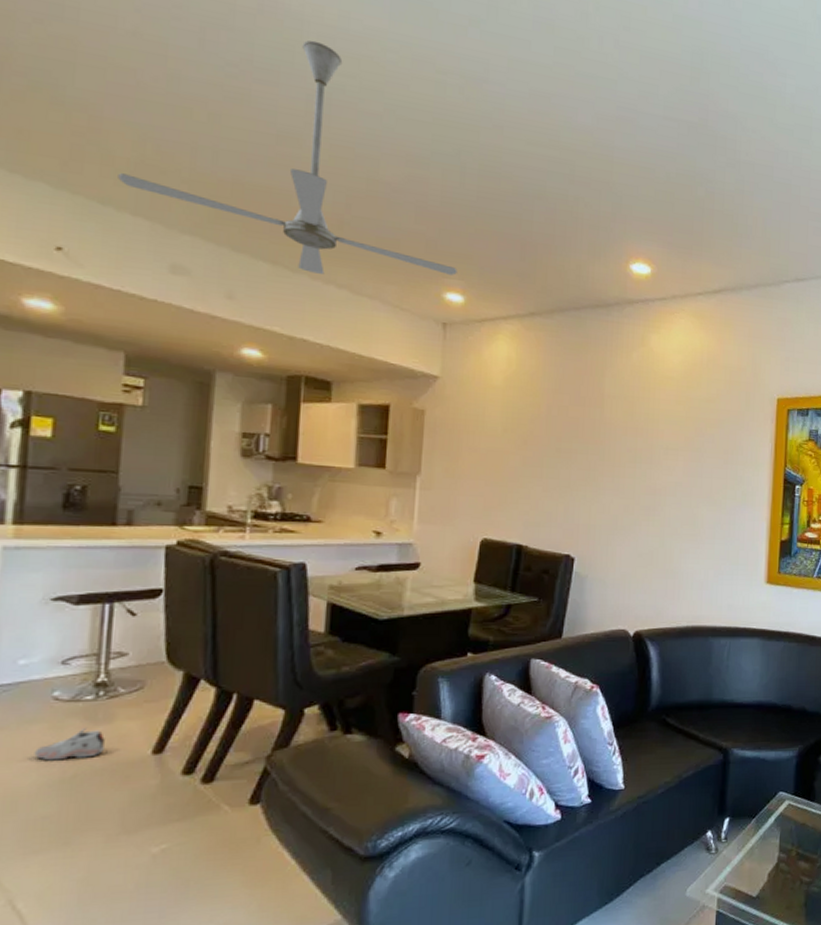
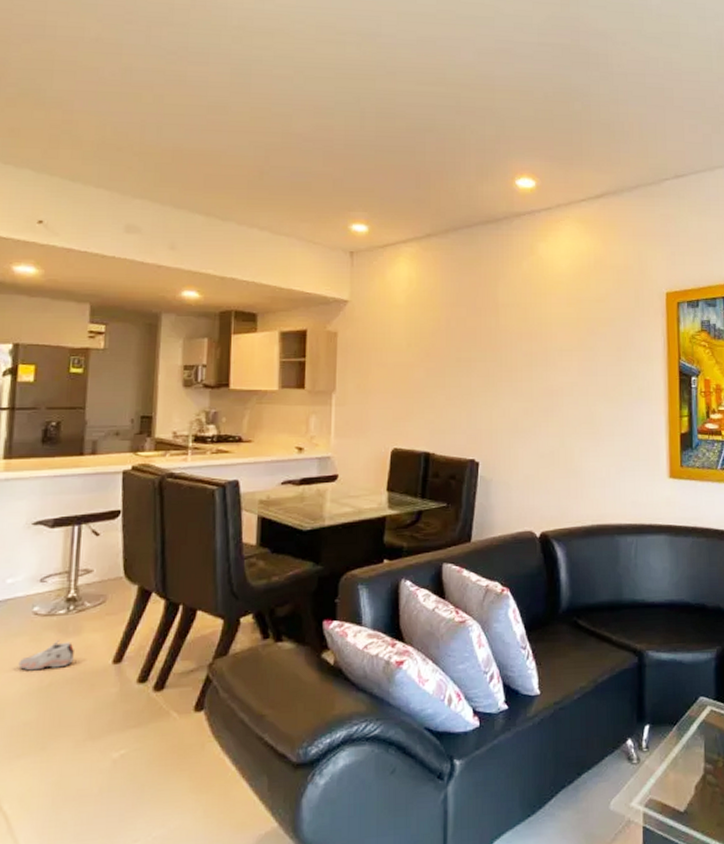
ceiling fan: present [118,40,457,275] -> none [84,23,361,220]

